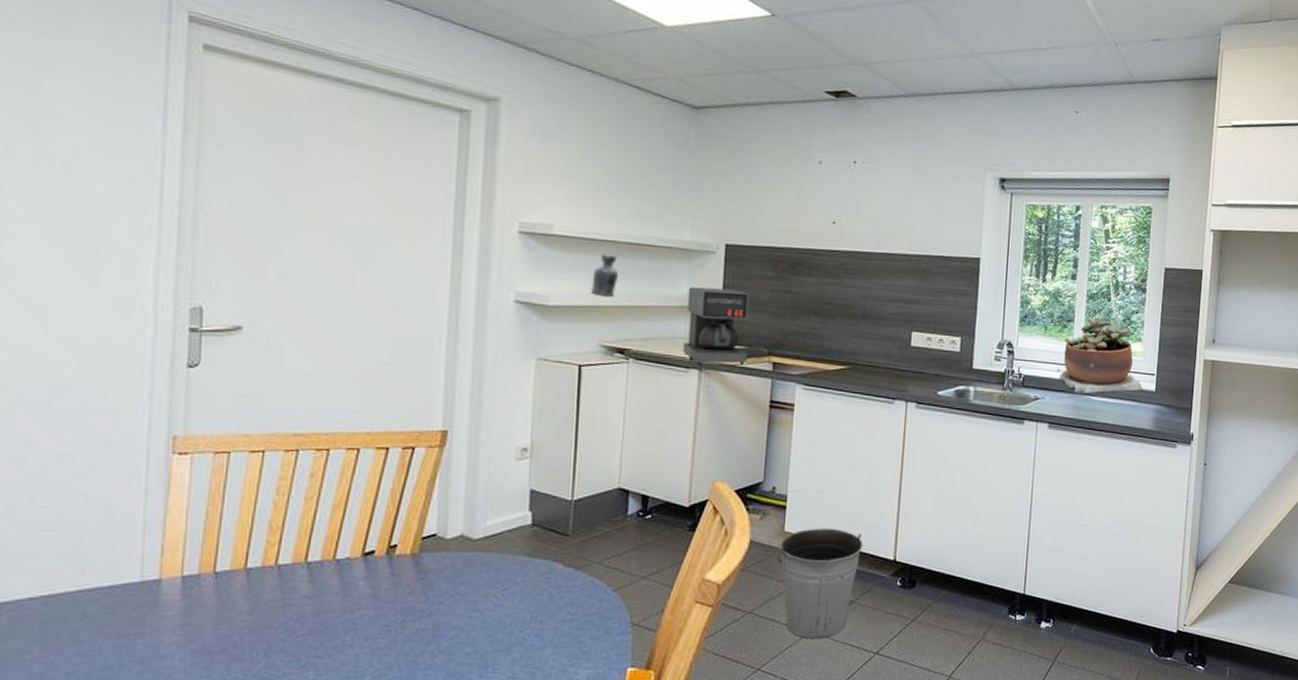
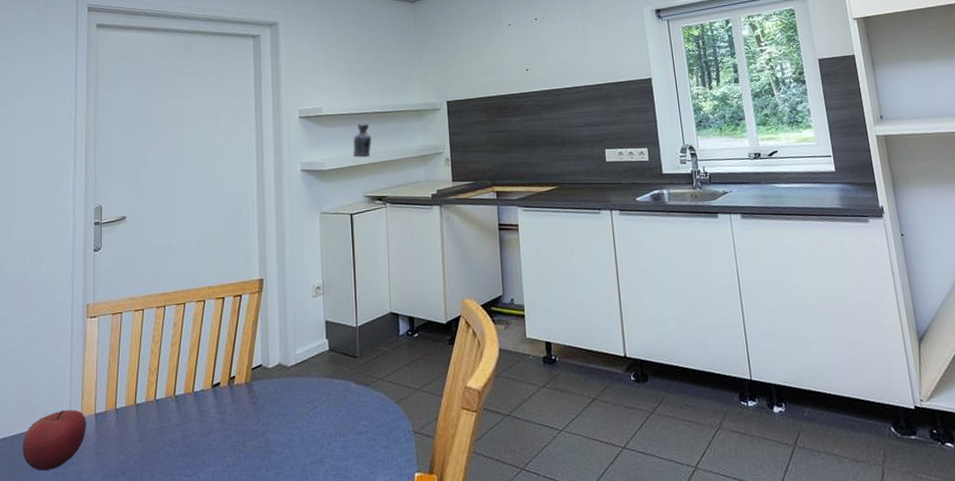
fruit: none [62,567,167,642] -> present [22,409,86,471]
coffee maker: present [683,287,749,365] -> none [423,136,475,202]
bucket: present [776,528,864,639] -> none [522,331,596,437]
succulent plant: present [1057,316,1143,394] -> none [739,110,823,183]

